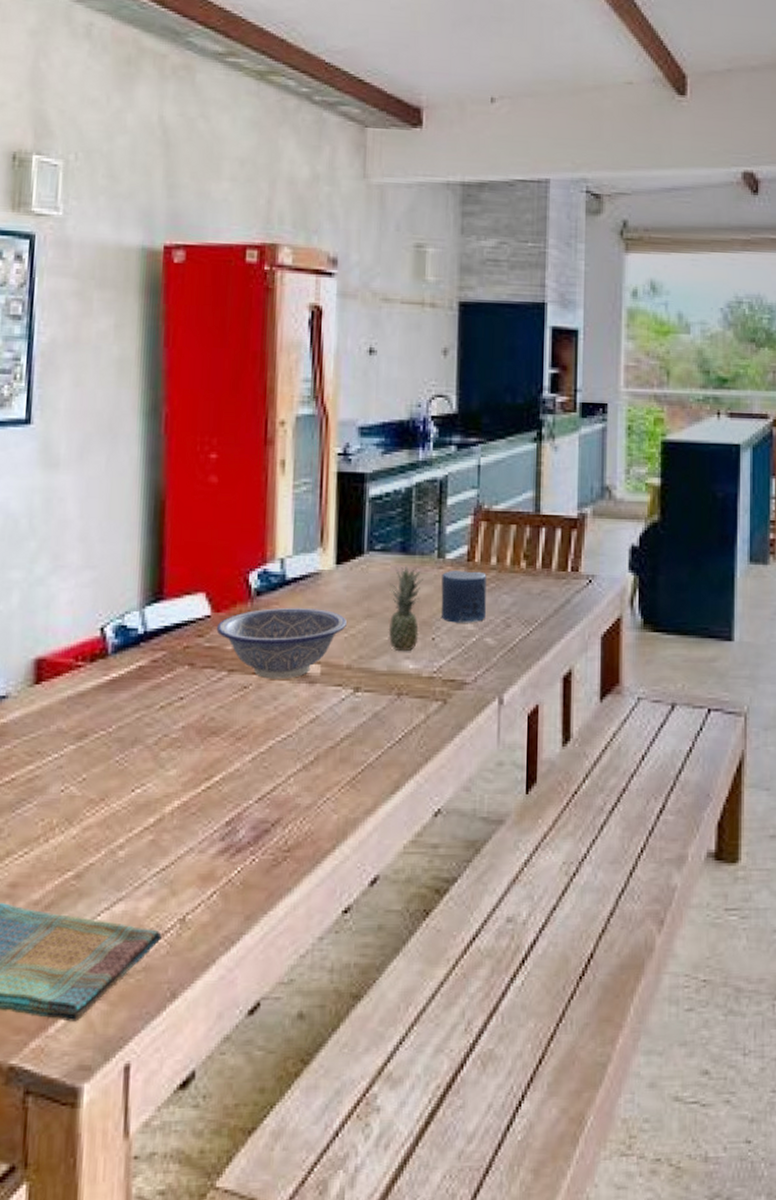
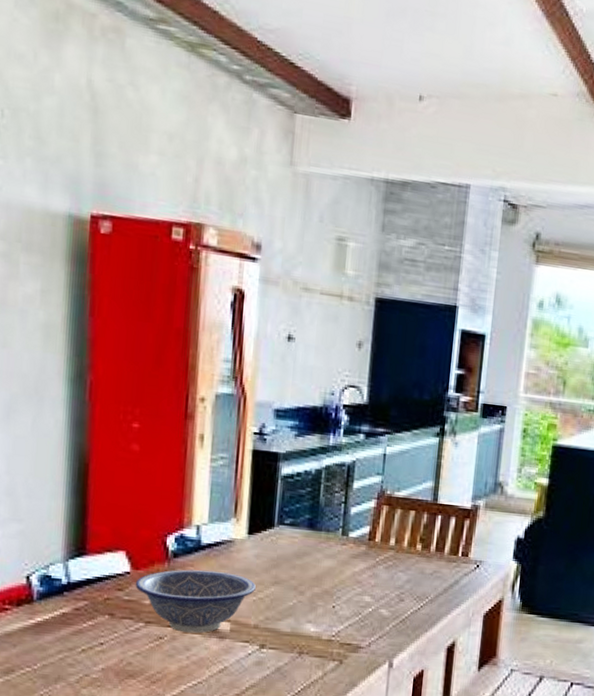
fruit: present [388,566,424,652] -> none [293,540,329,617]
candle: present [440,571,487,623] -> none [341,548,385,595]

